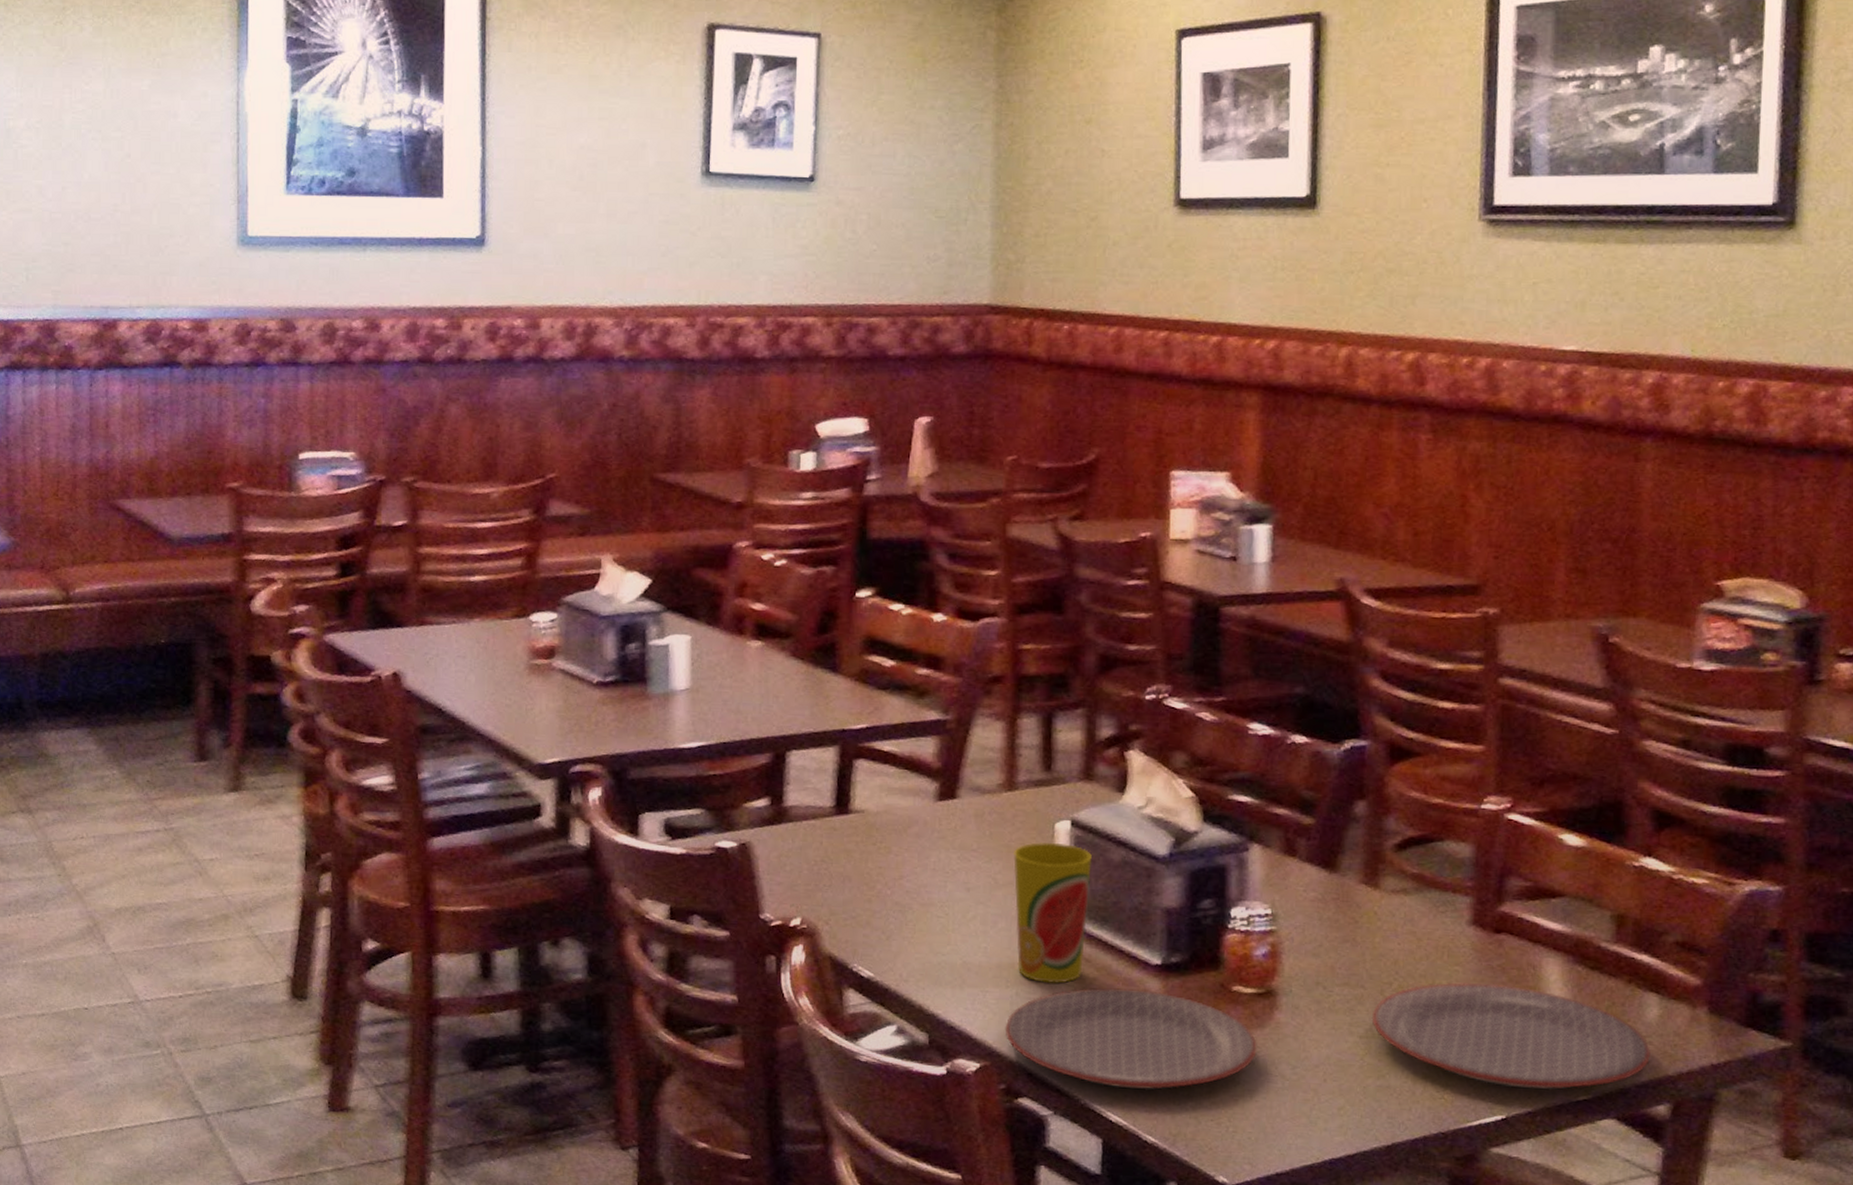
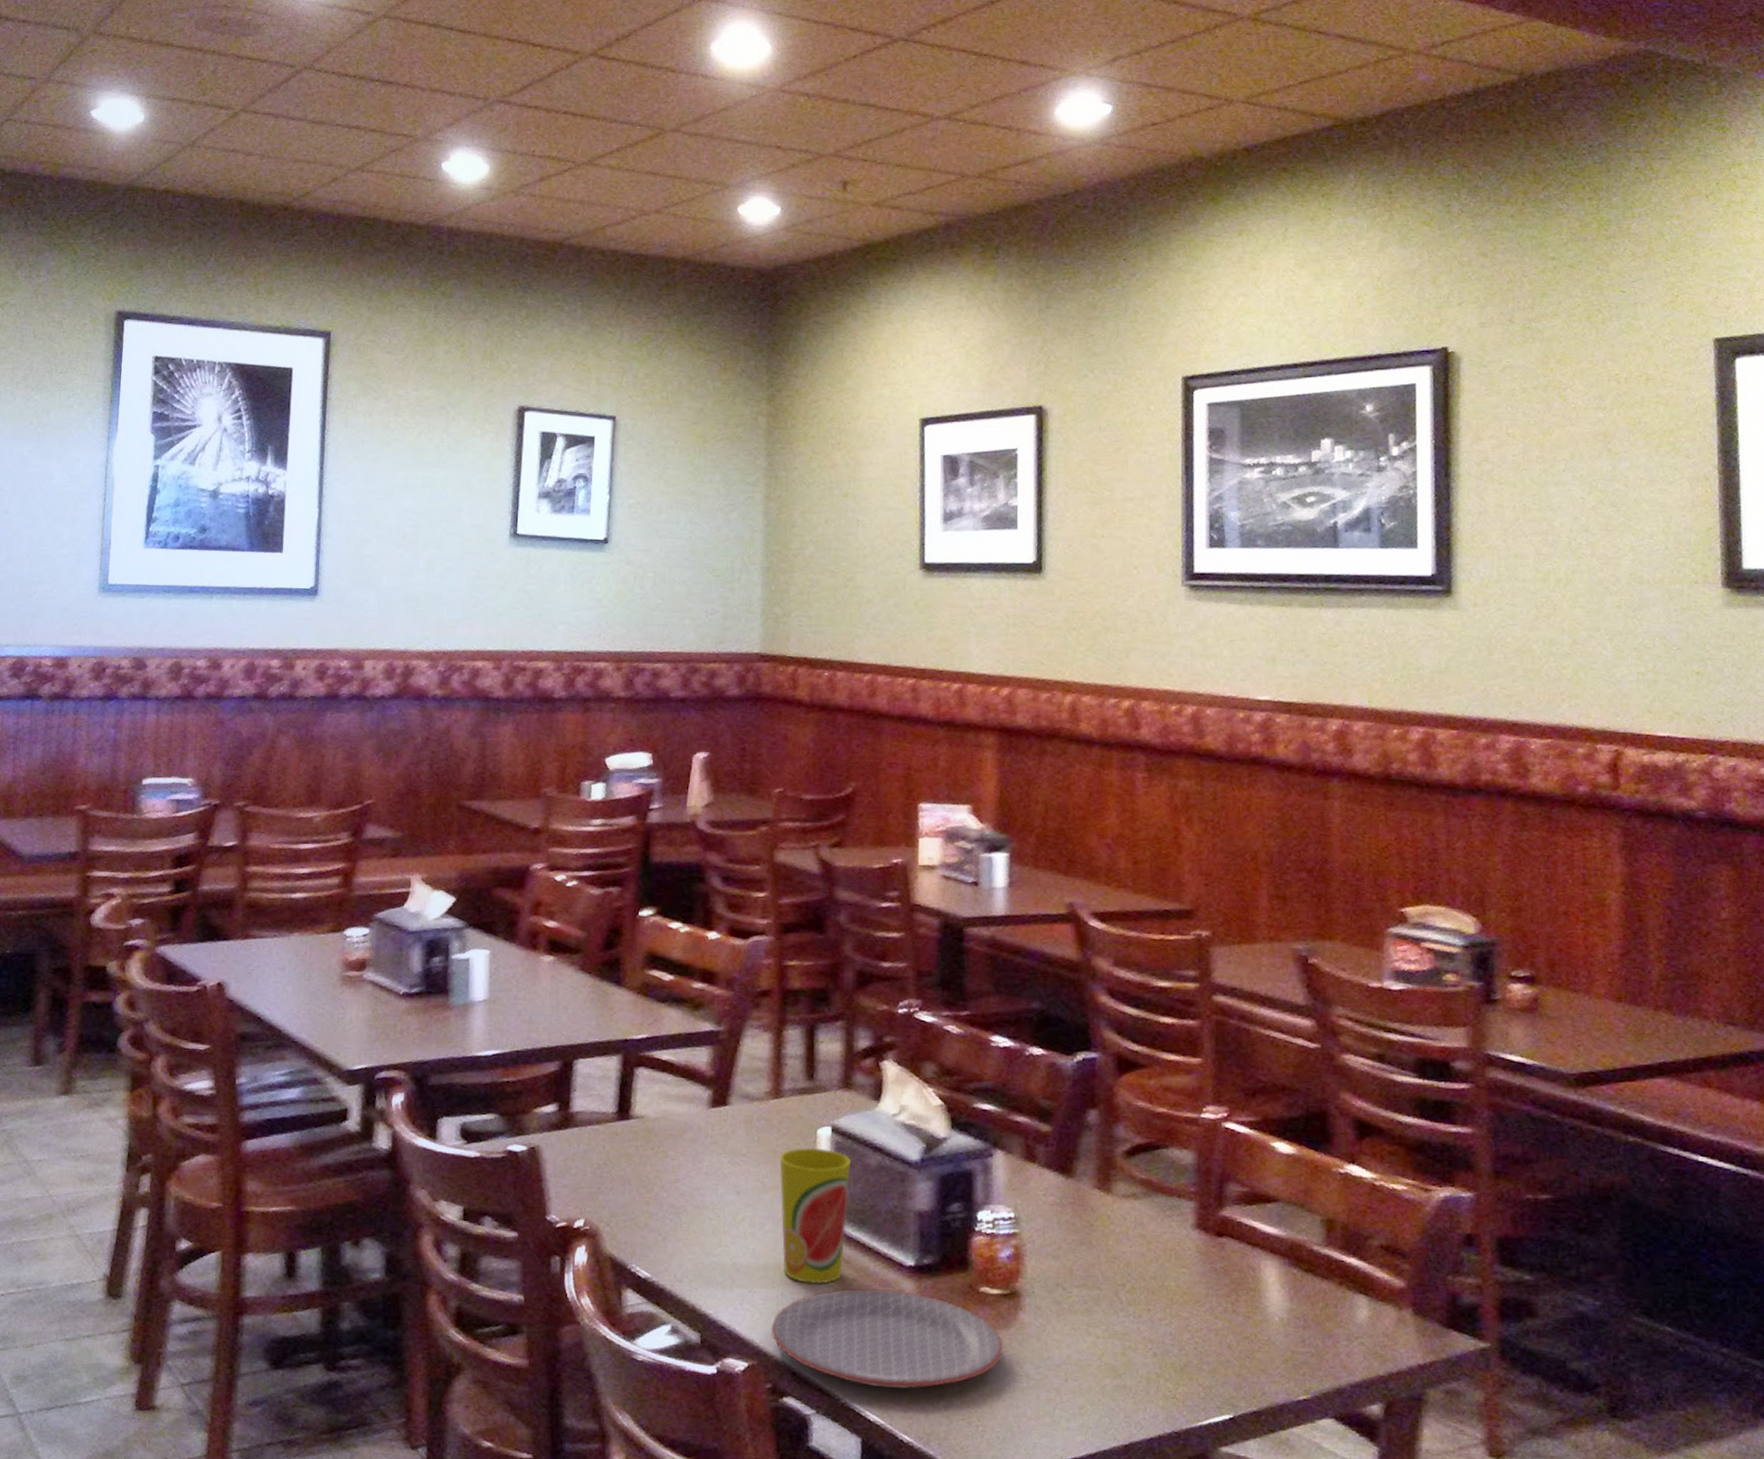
plate: present [1371,982,1650,1089] -> none [1107,1283,1362,1389]

